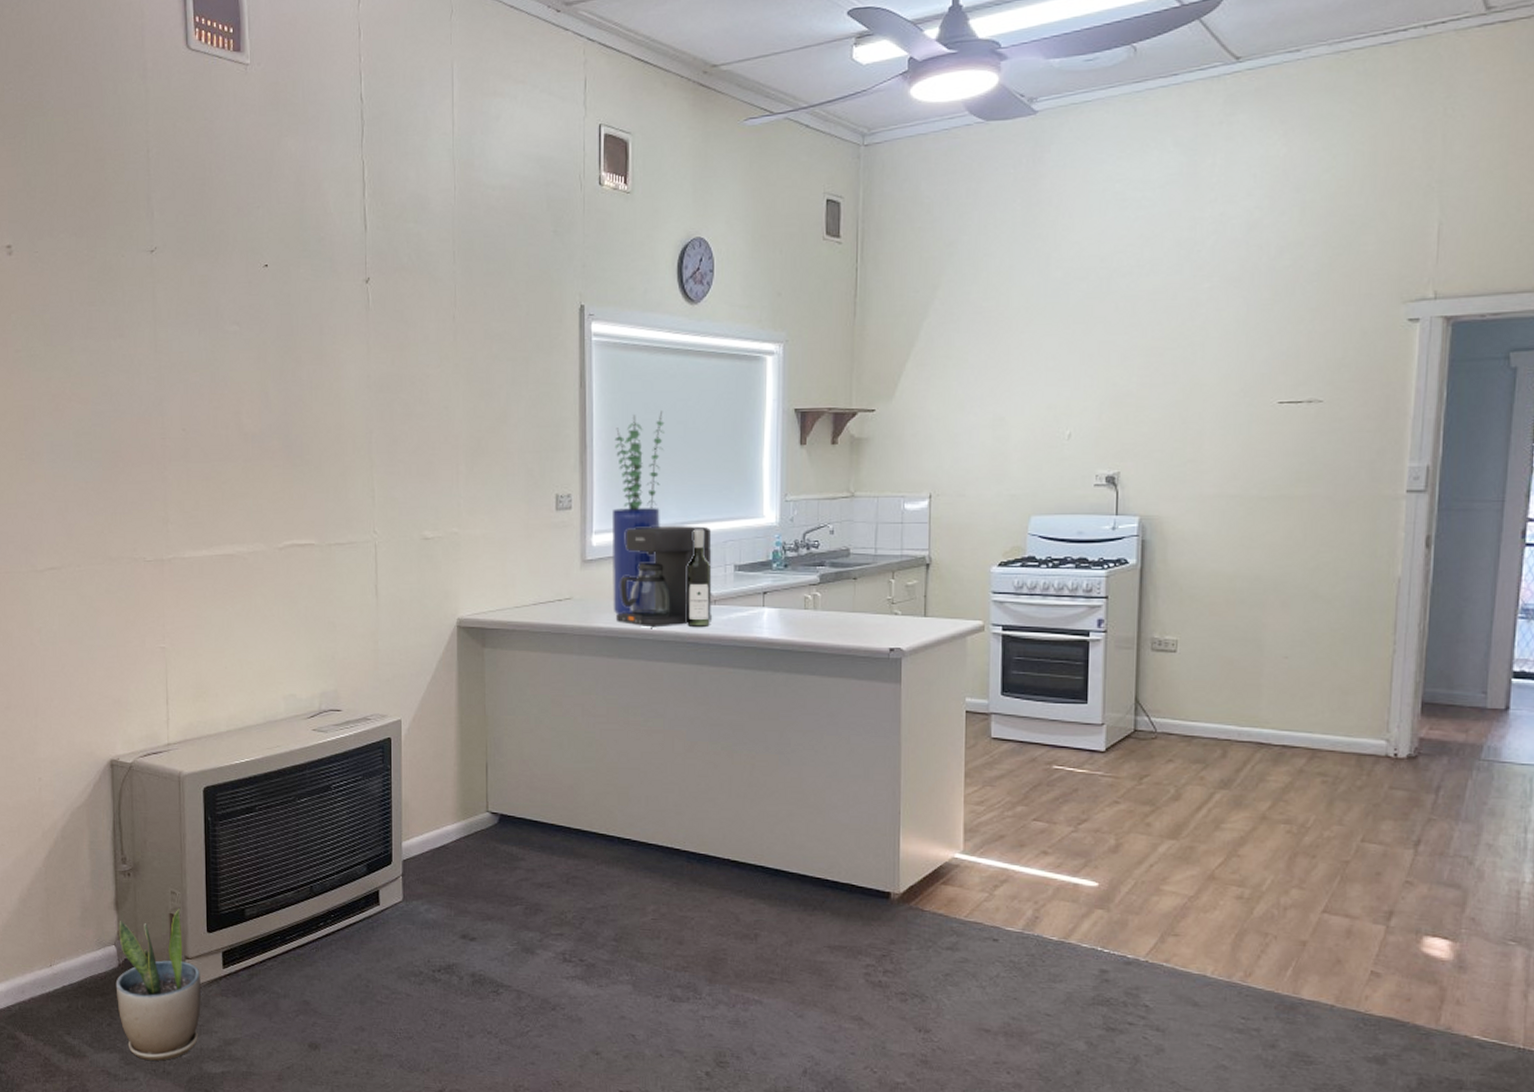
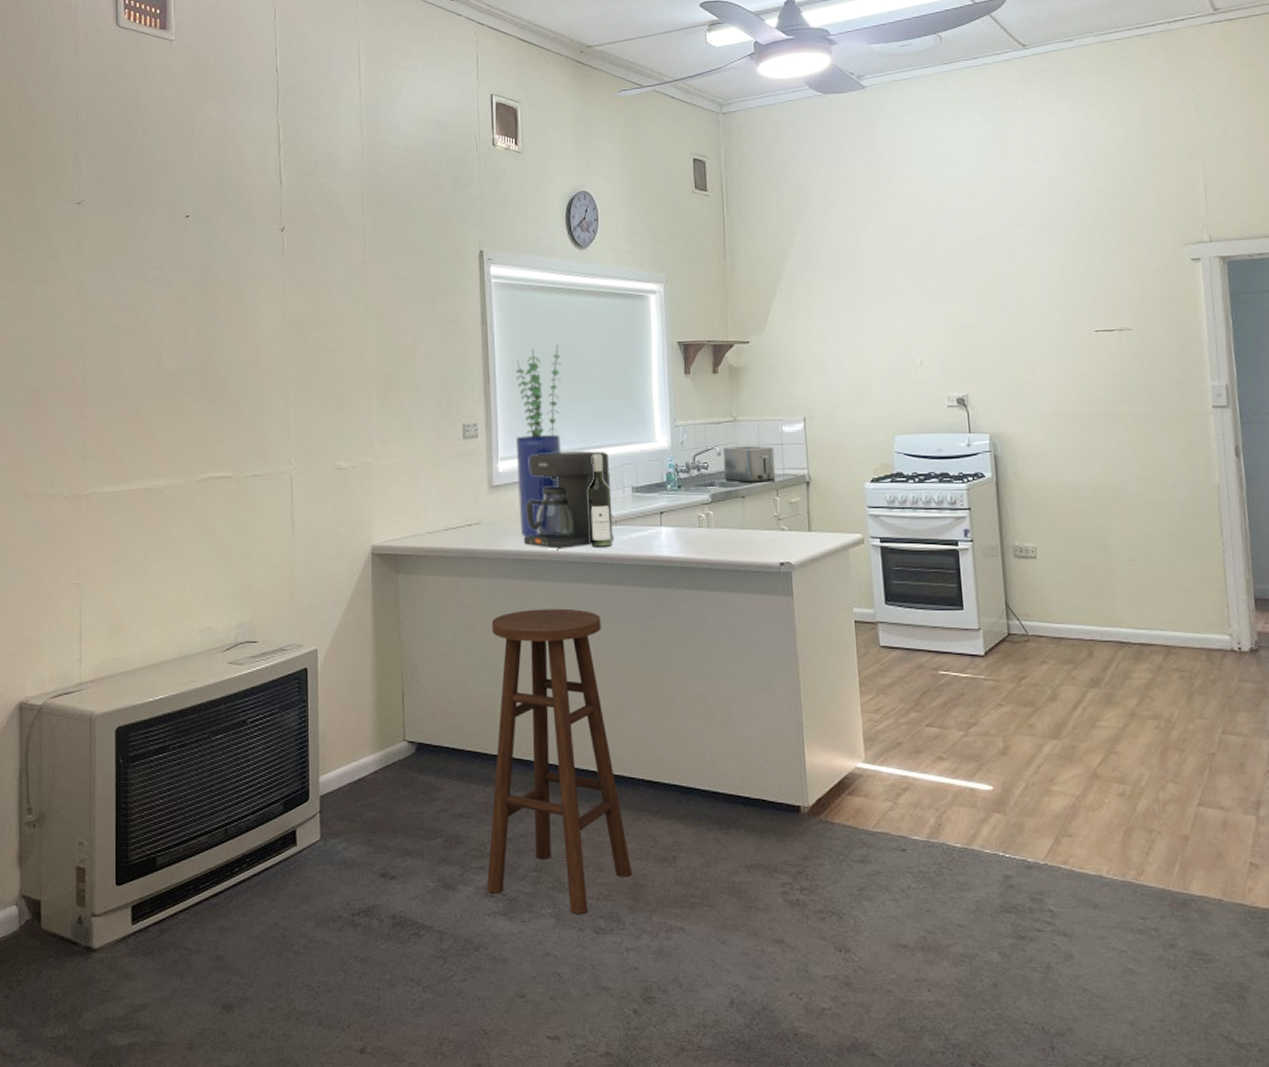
potted plant: present [115,909,201,1061] -> none [15,861,108,1035]
bar stool: none [565,687,712,983] -> present [486,608,632,914]
toaster: none [836,524,893,564] -> present [723,446,776,483]

